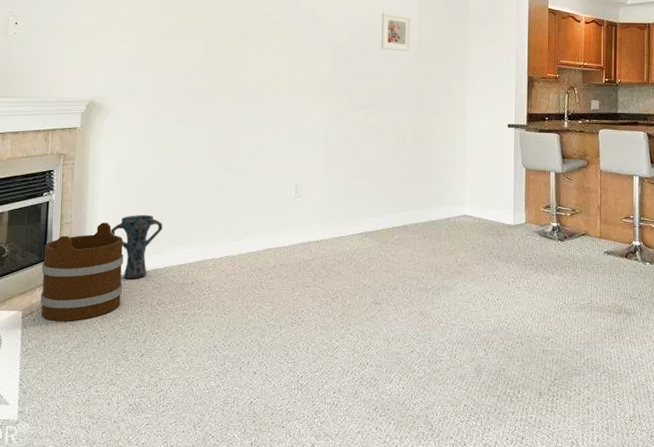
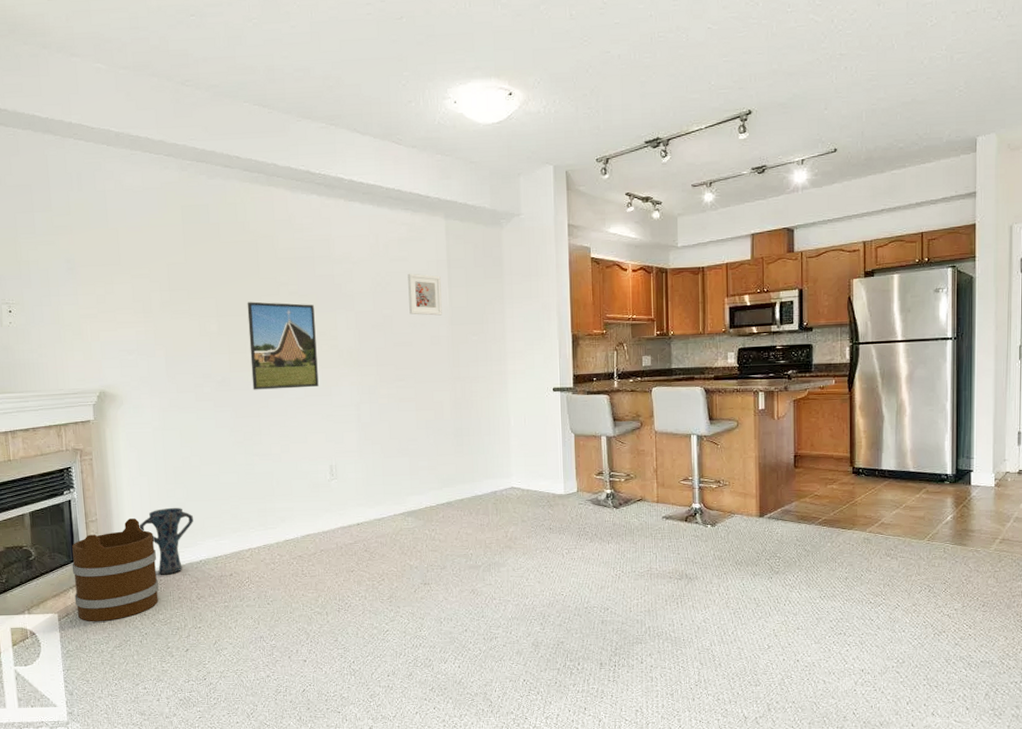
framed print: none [231,28,294,110] -> present [247,301,319,390]

